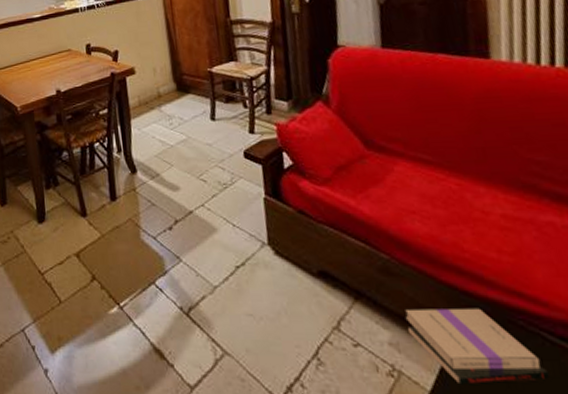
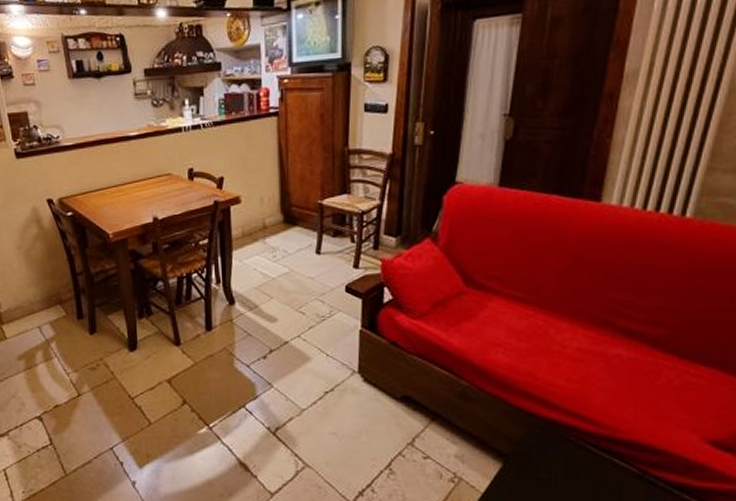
books: present [405,308,550,385] -> none [473,426,585,488]

